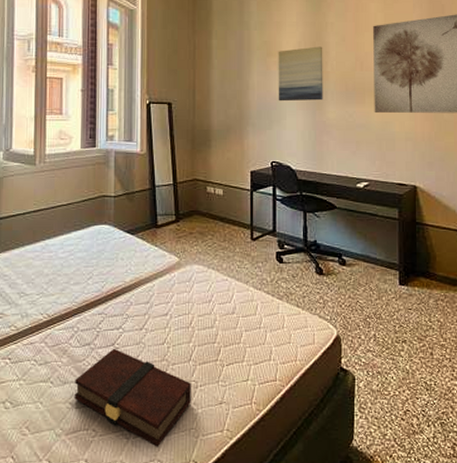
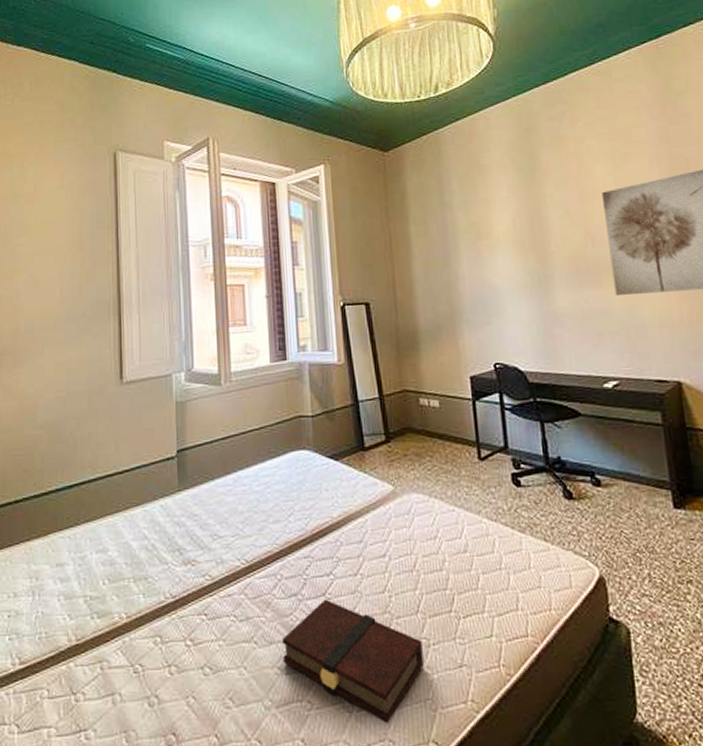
wall art: present [278,46,323,102] -> none [489,222,550,291]

